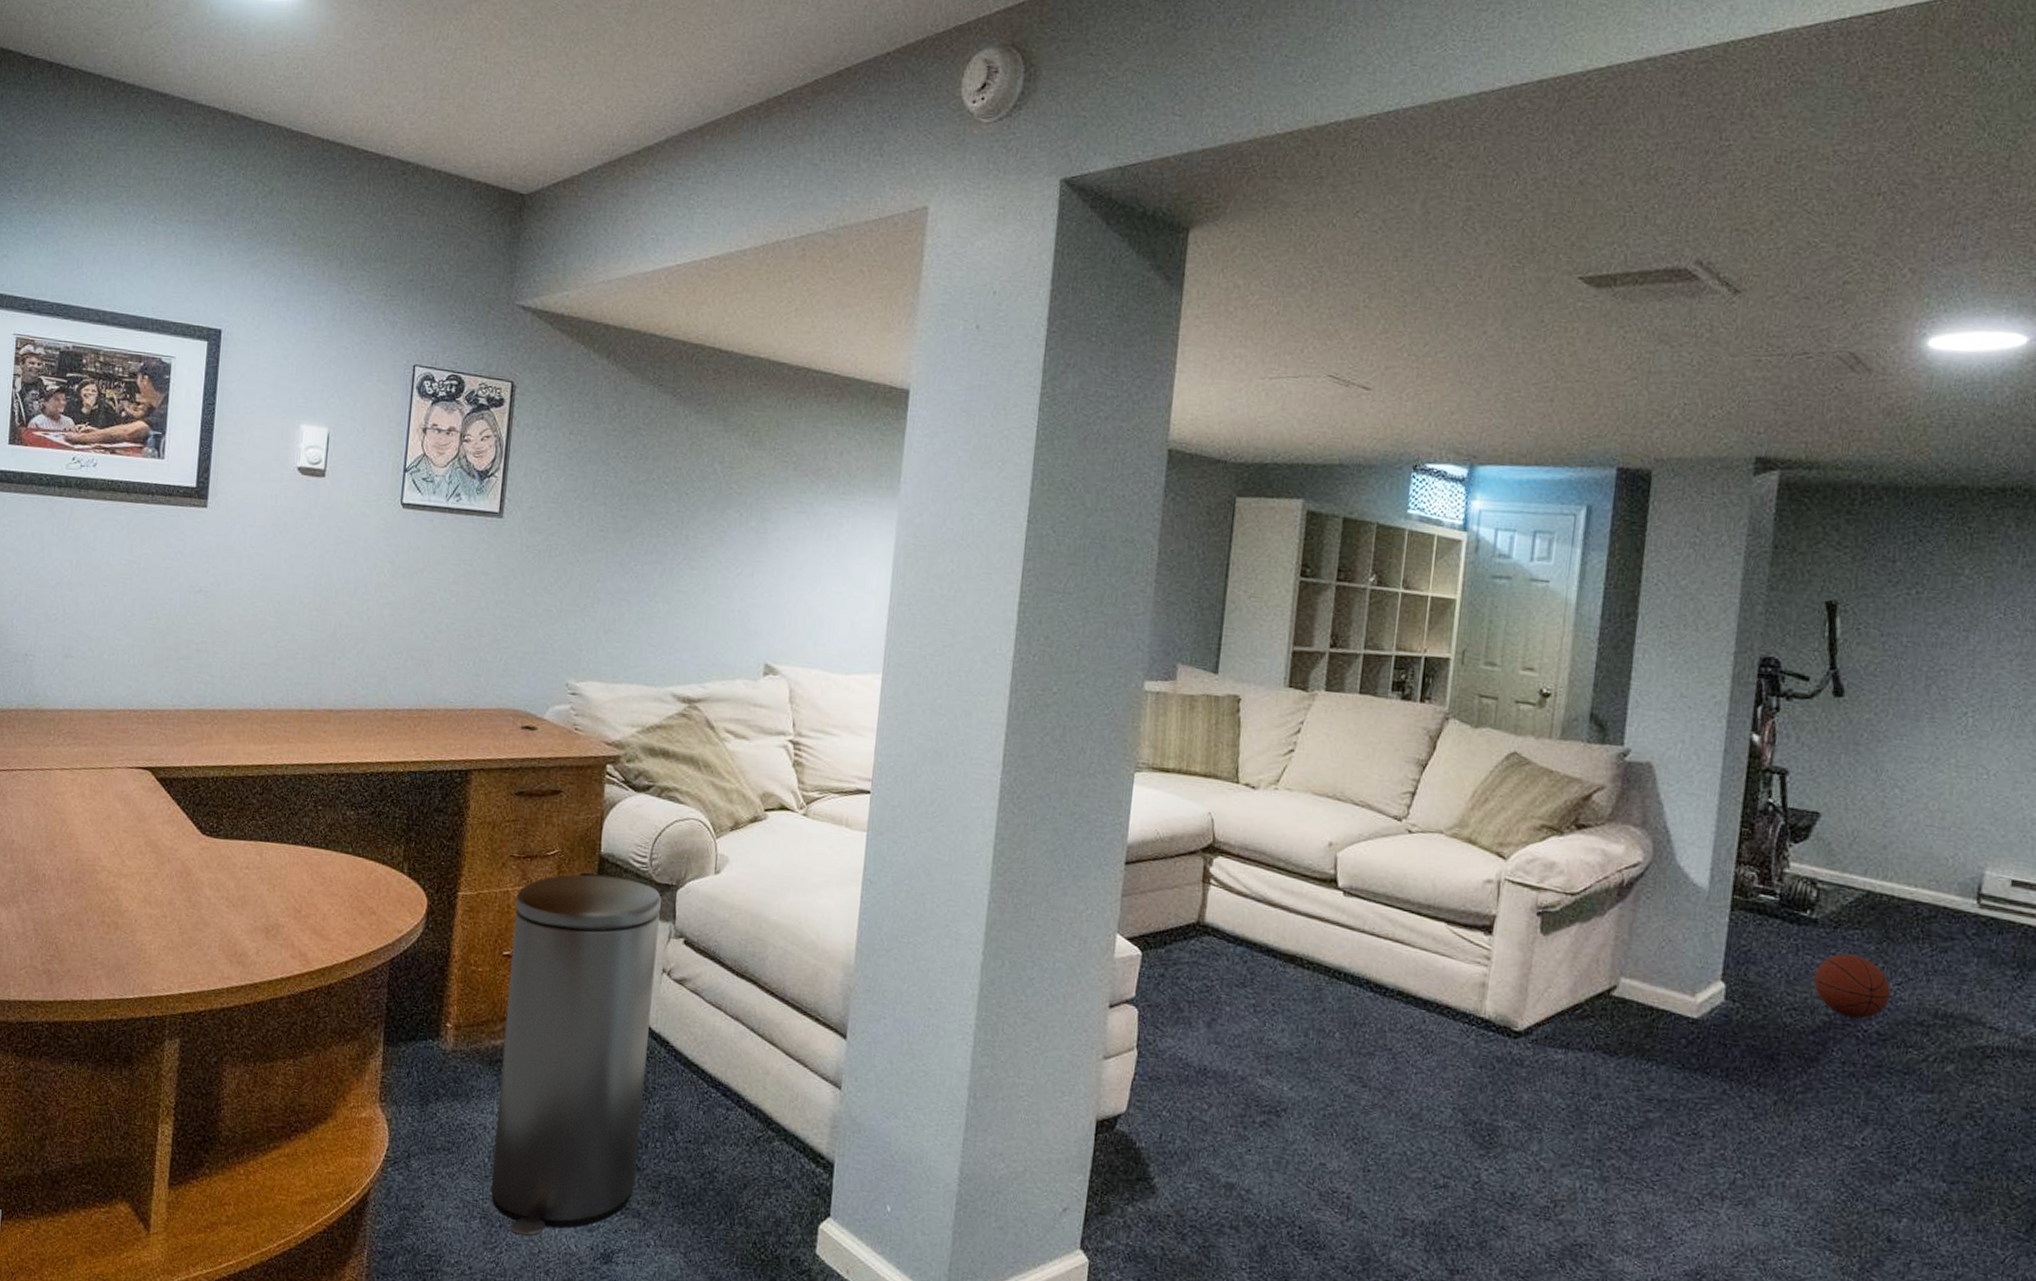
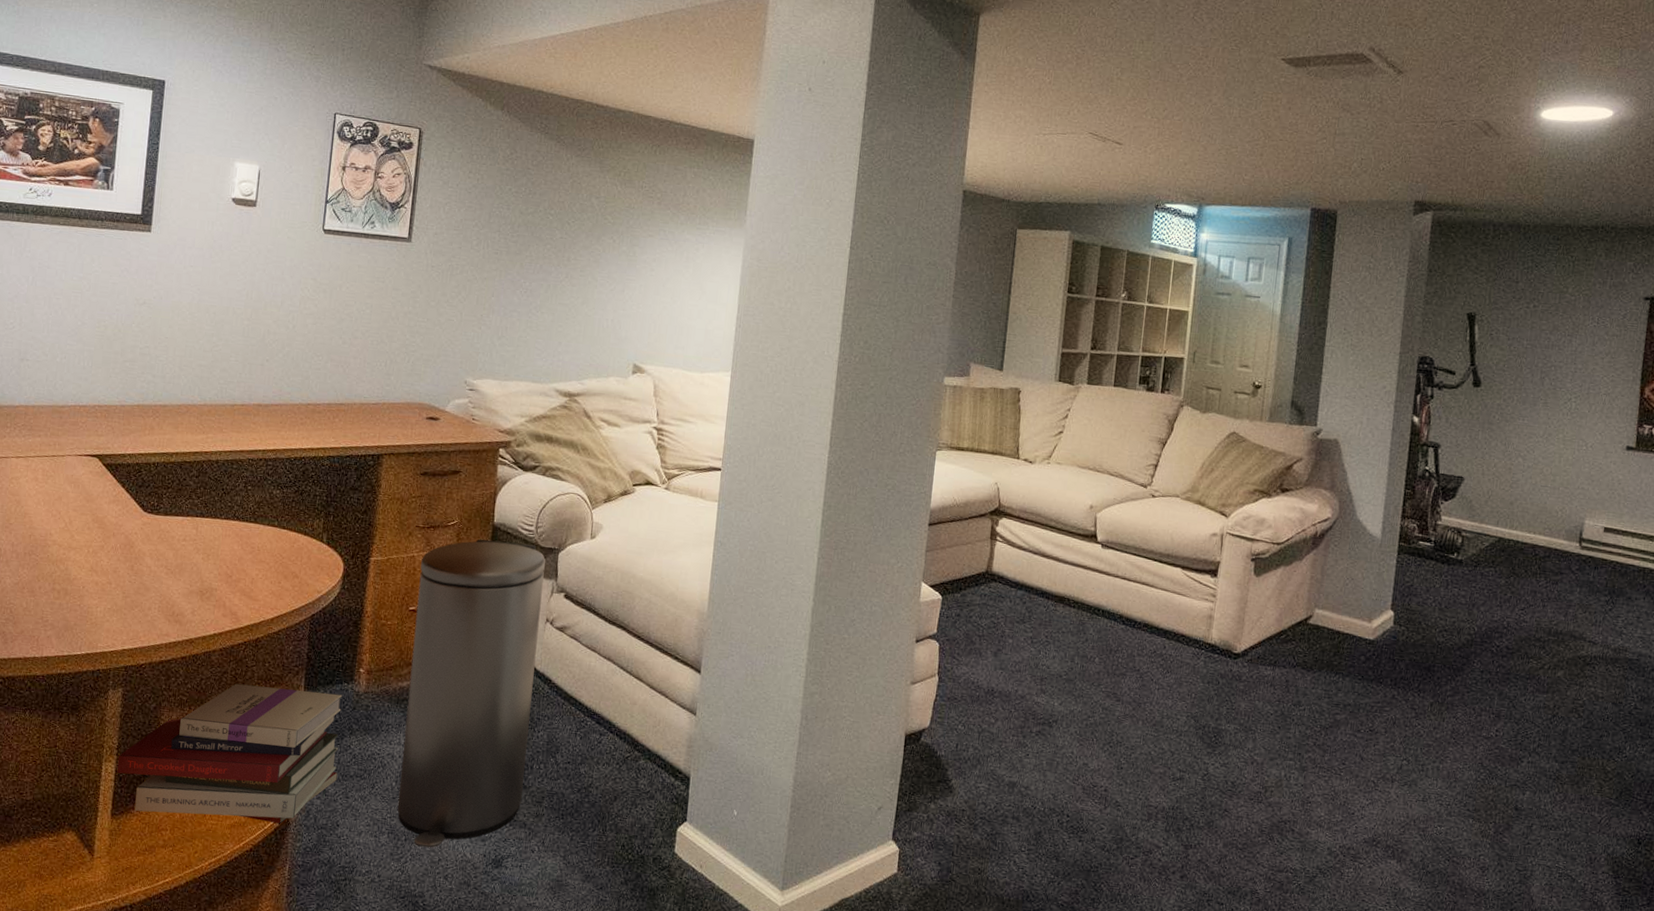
books: none [174,1036,427,1202] -> present [117,683,343,823]
basketball: present [1813,953,1891,1019] -> none [1459,586,1517,637]

